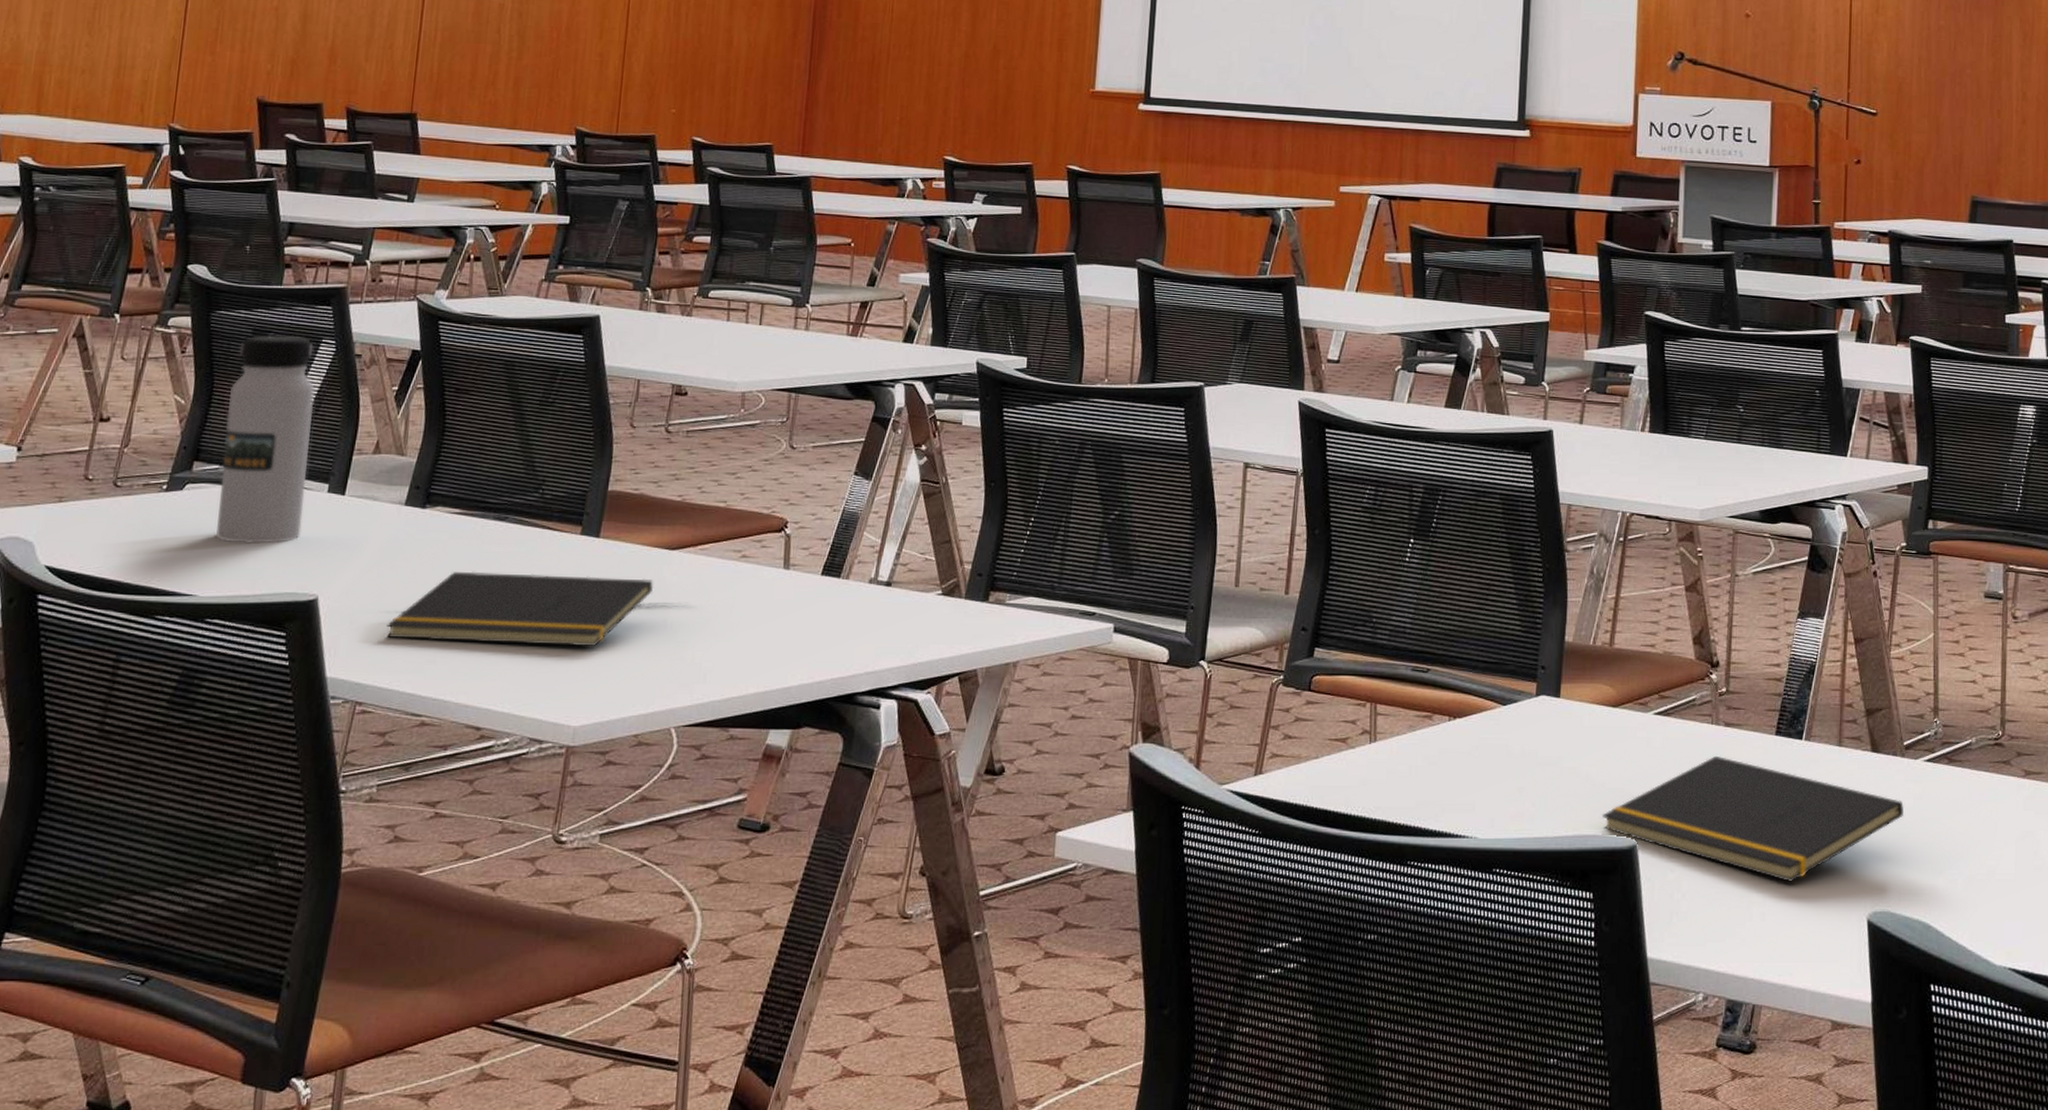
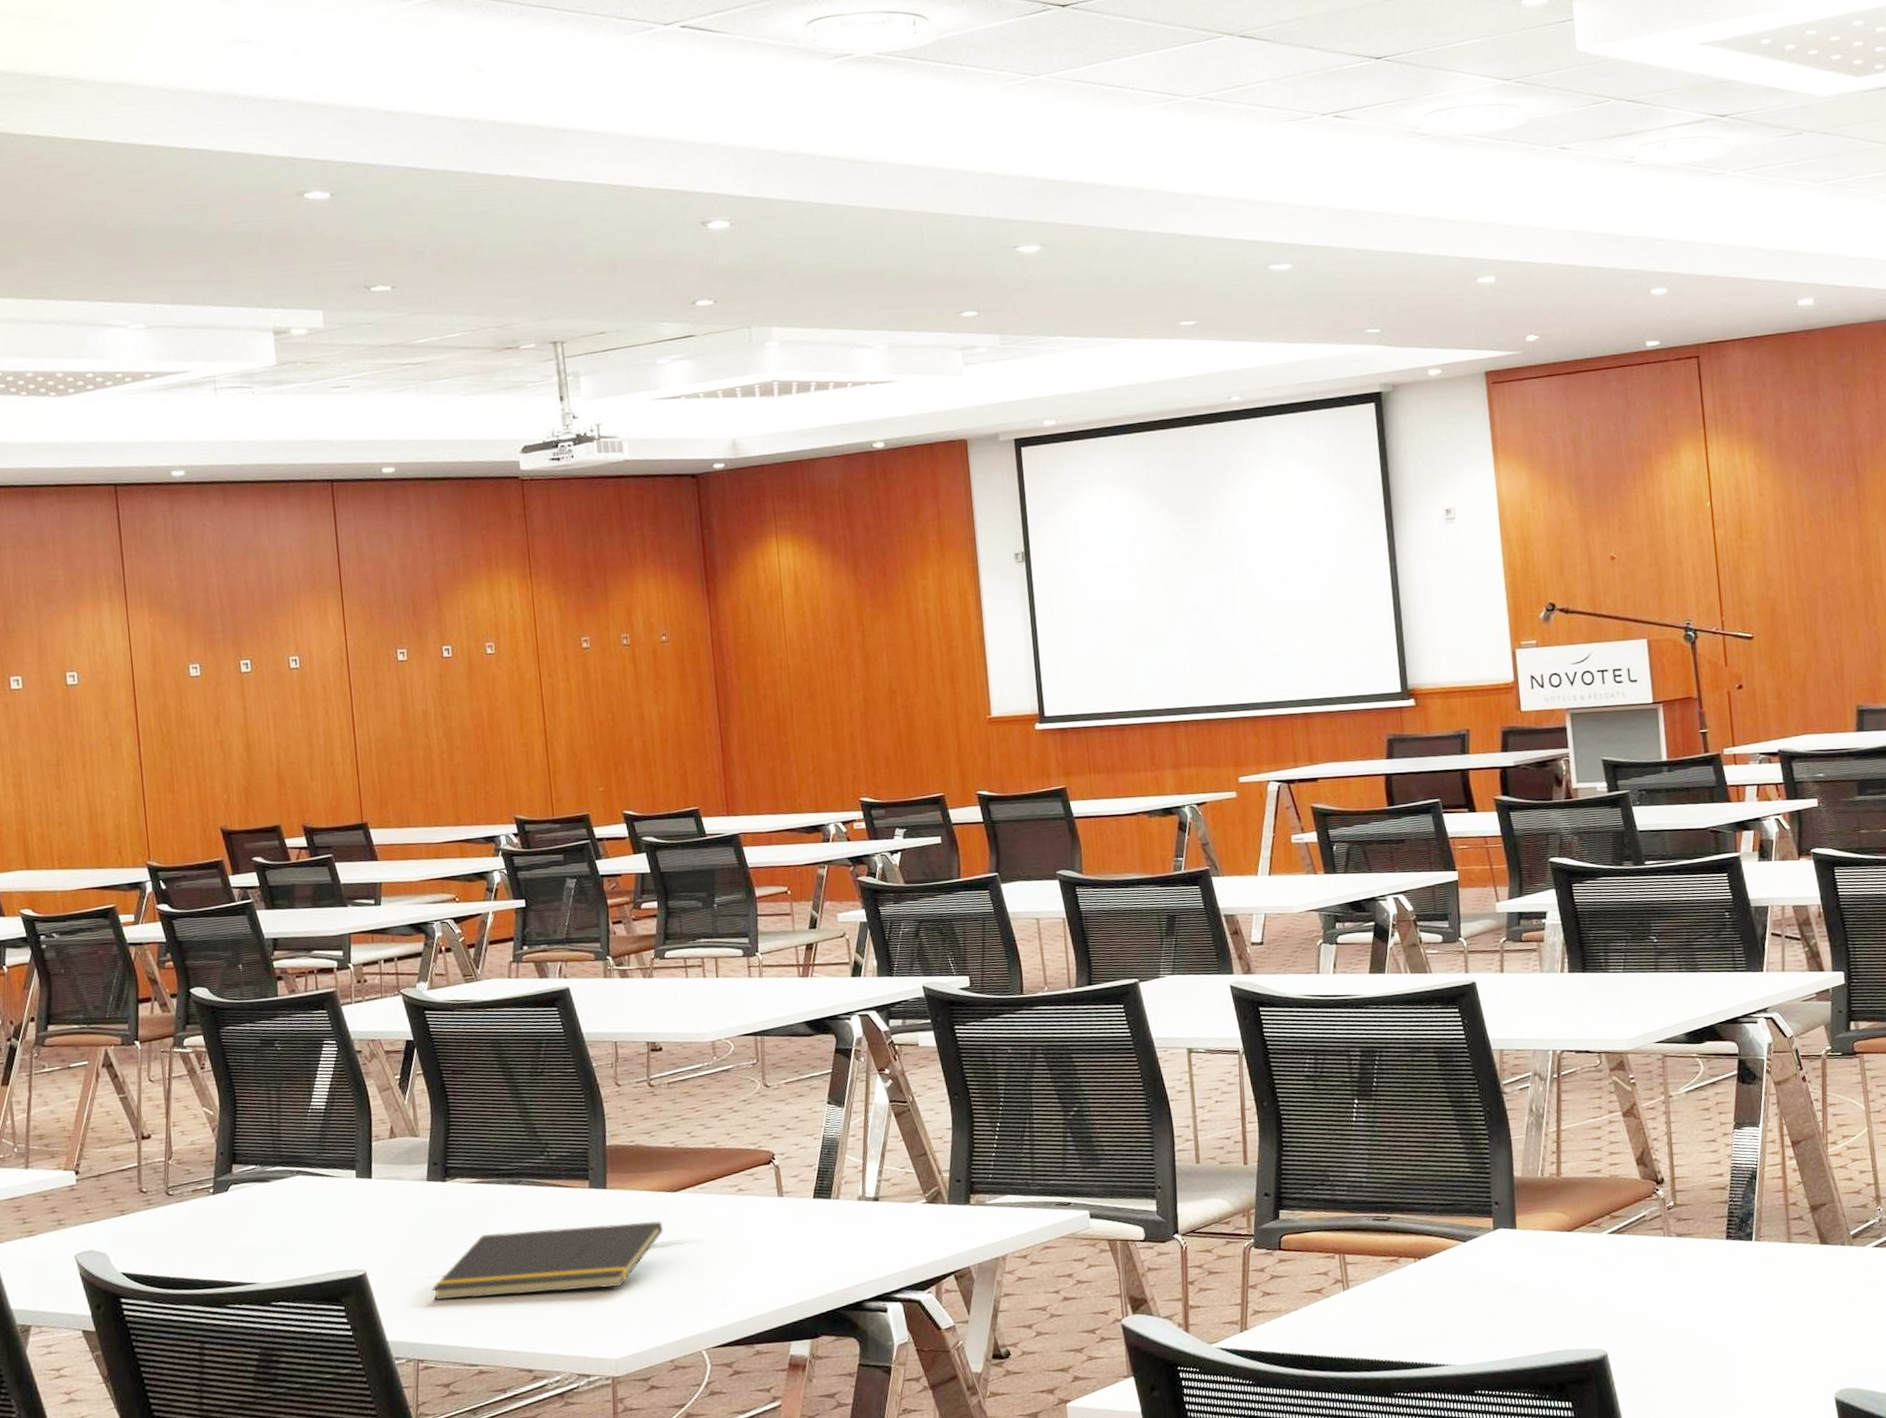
water bottle: present [216,334,315,544] -> none [251,1040,340,1233]
notepad: present [1602,755,1904,882] -> none [1571,1264,1859,1372]

